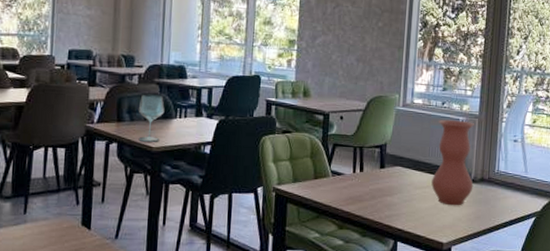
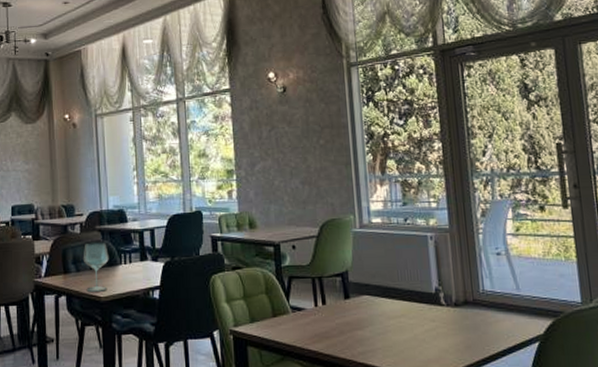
vase: present [431,119,474,205] -> none [403,236,457,334]

